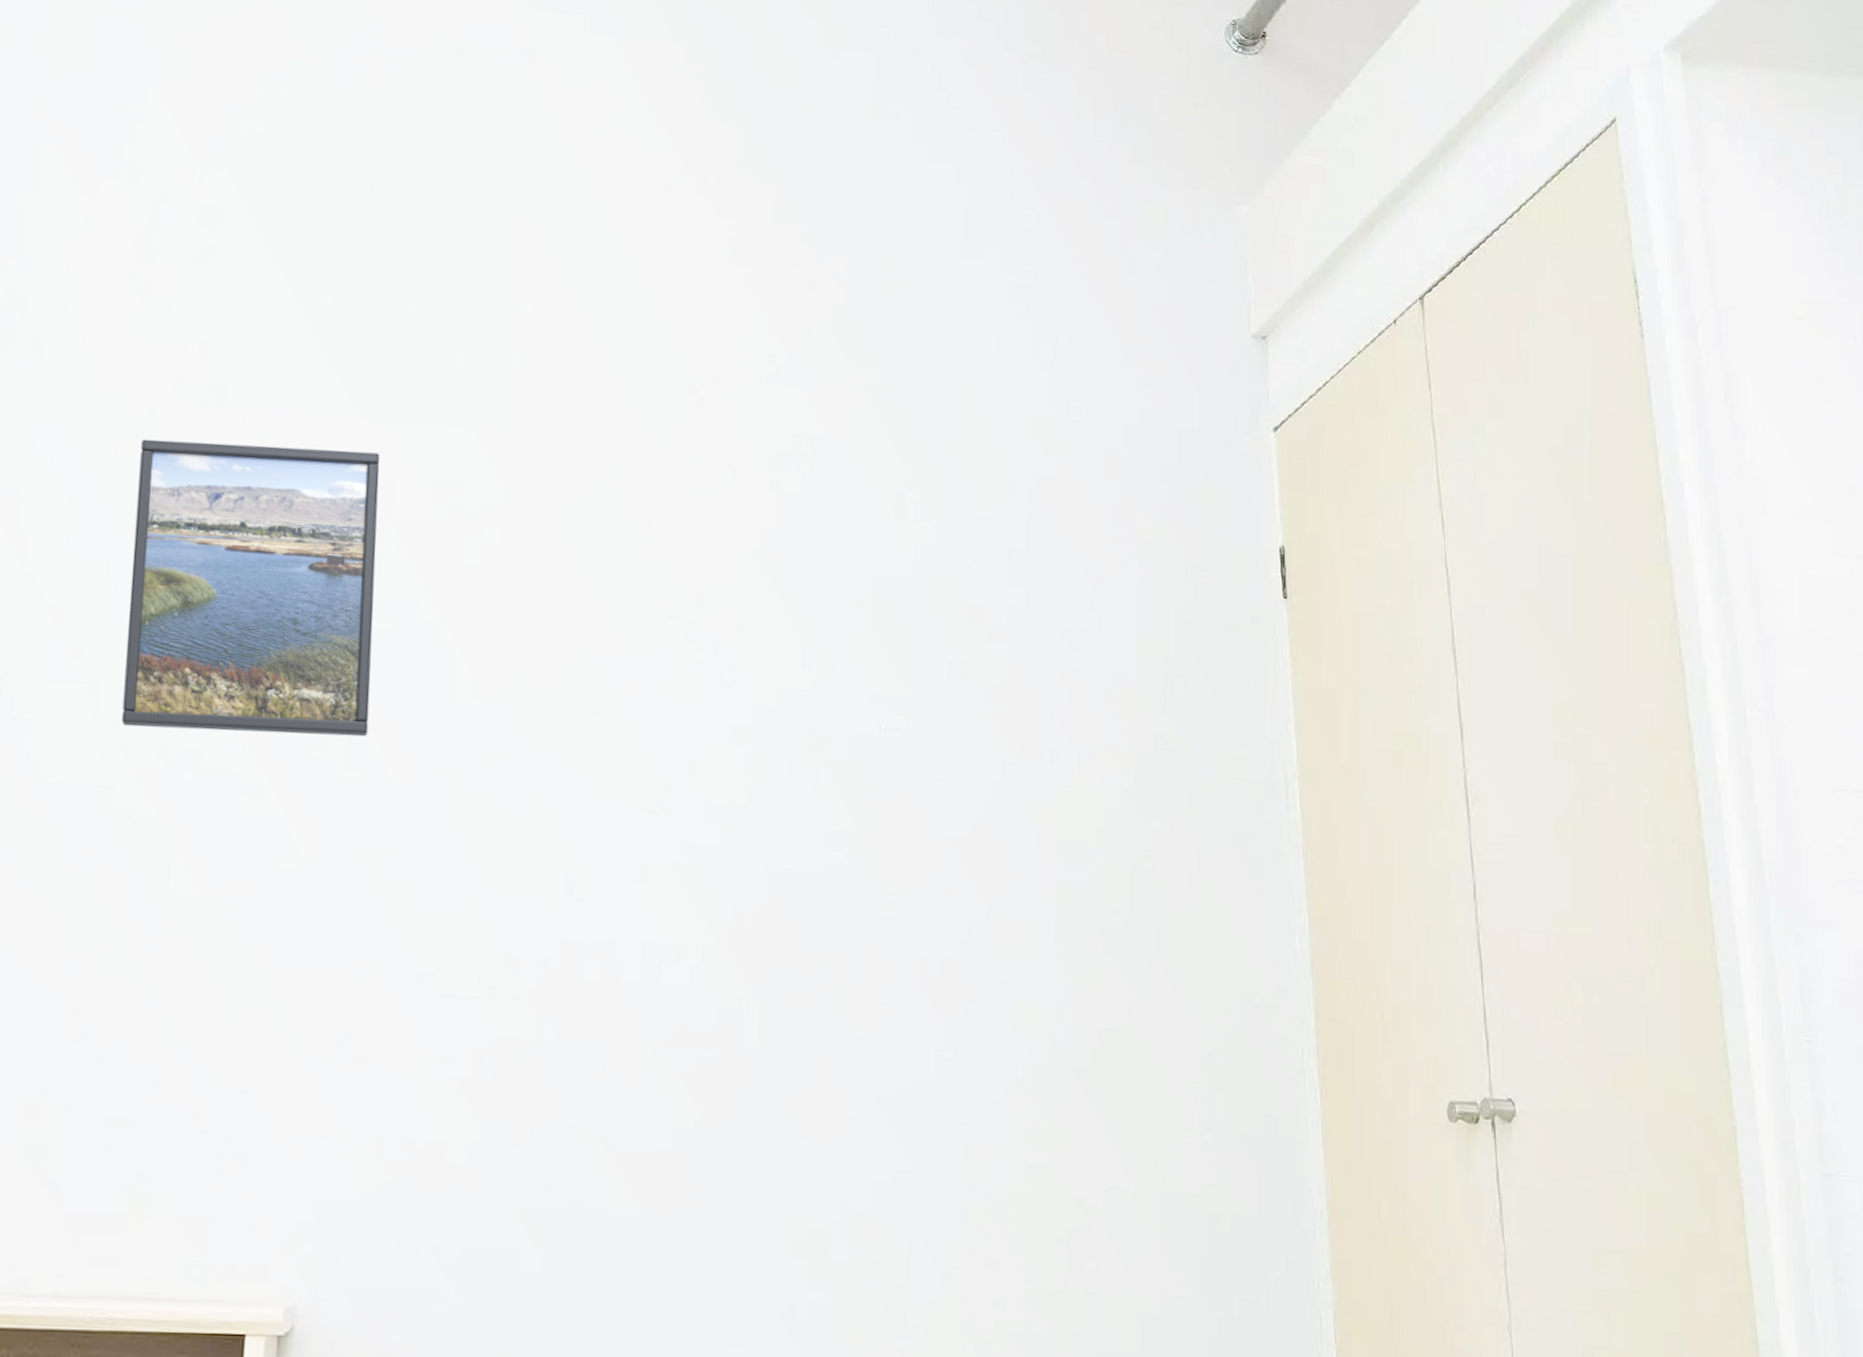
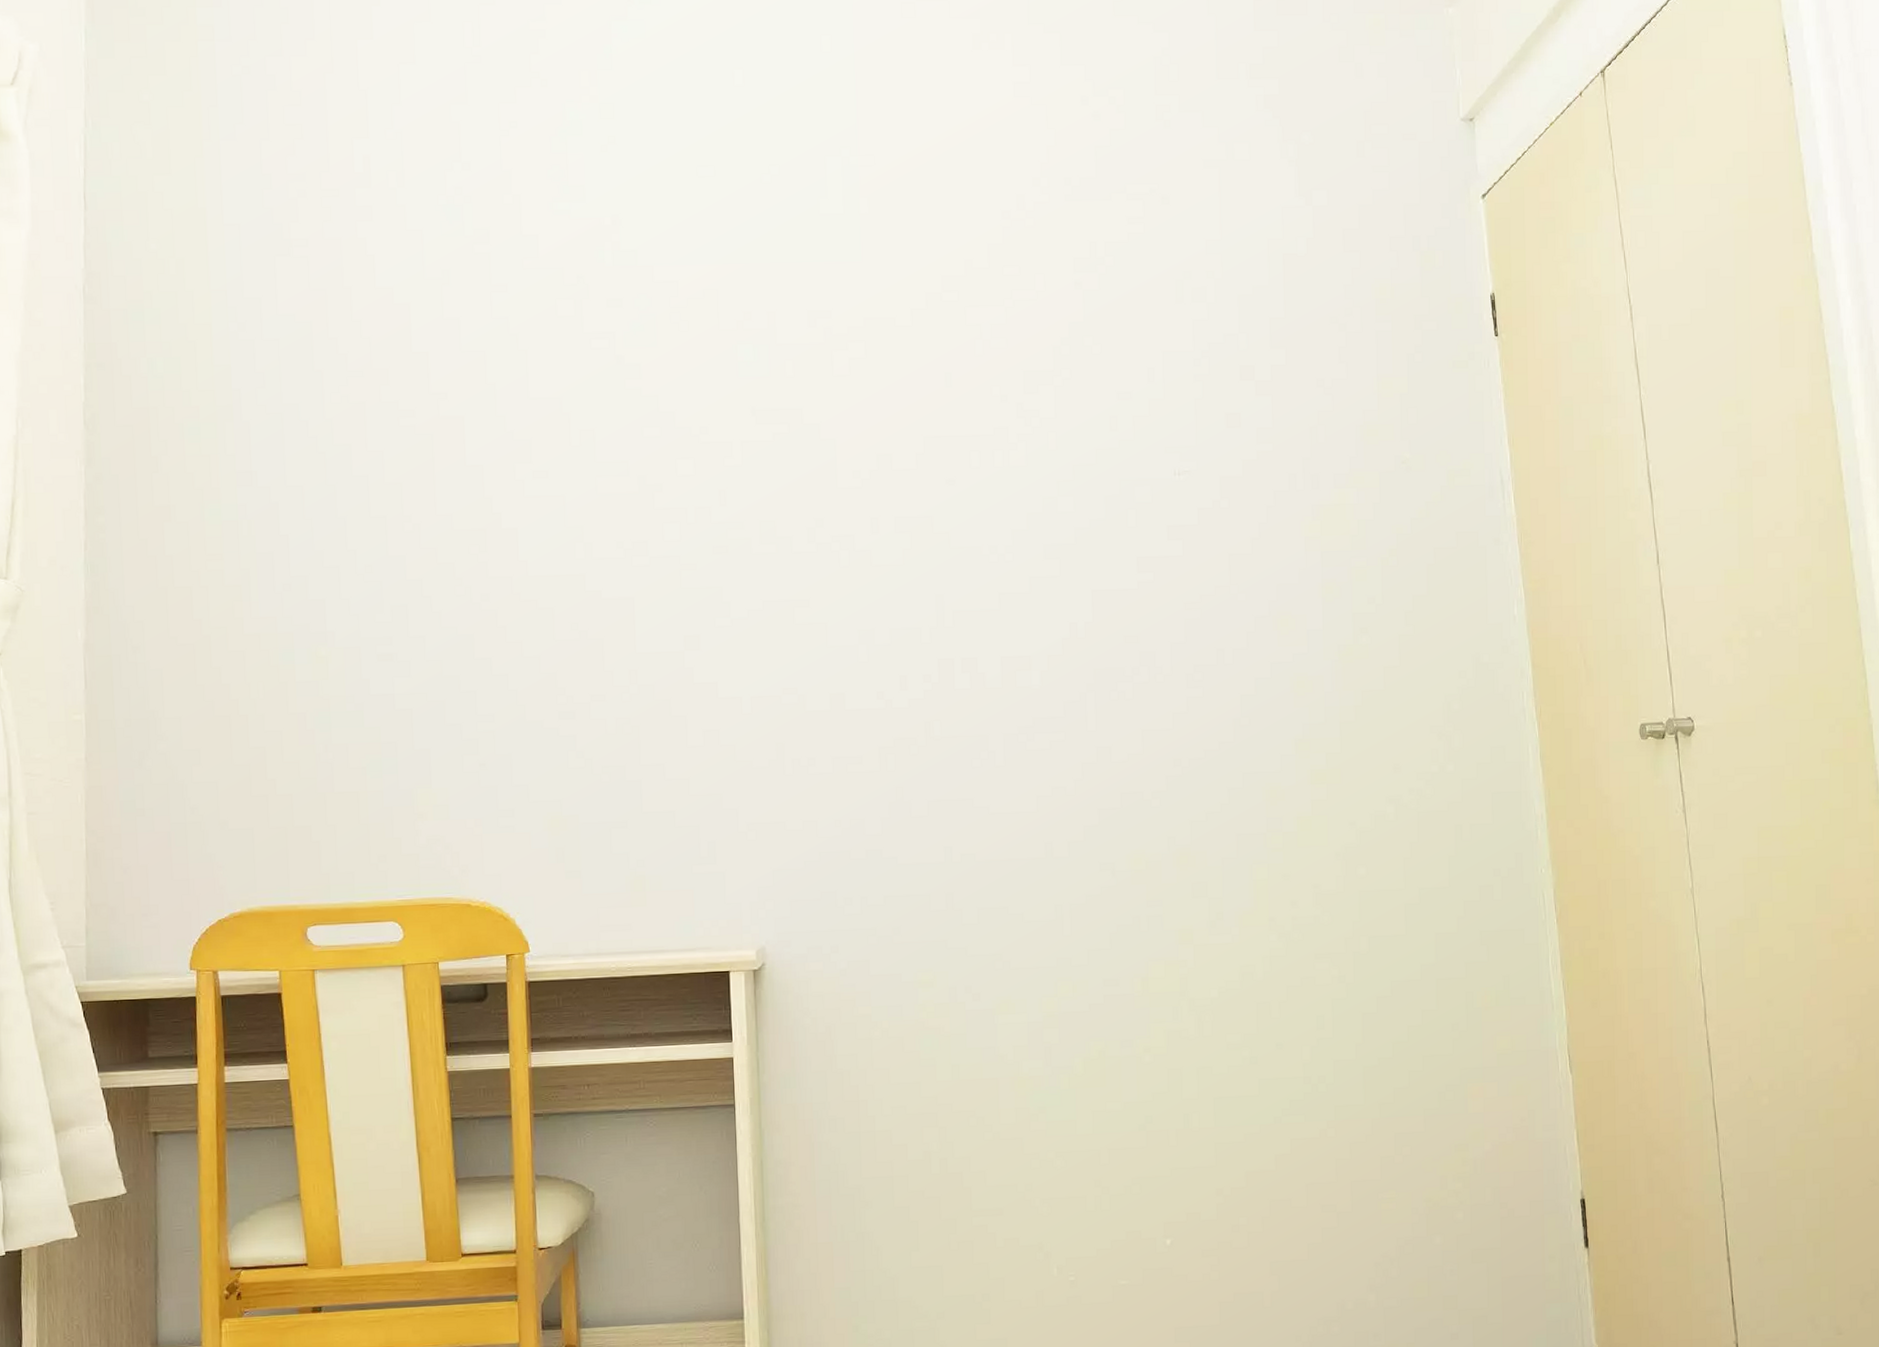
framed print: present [121,438,380,737] -> none [575,291,775,527]

